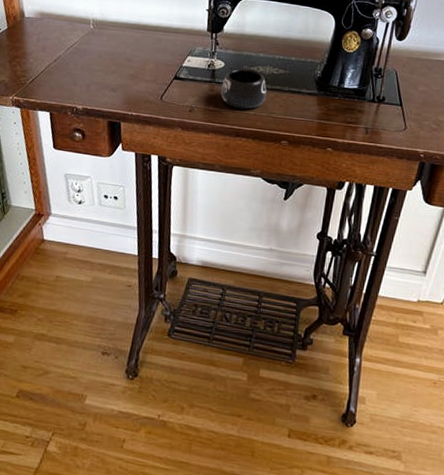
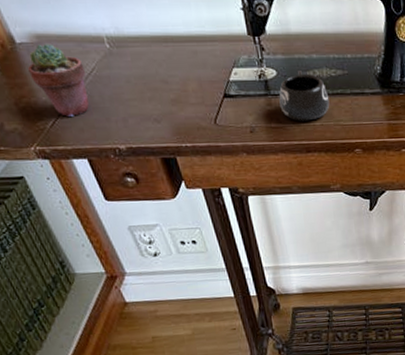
potted succulent: none [27,19,69,78] -> present [28,44,89,118]

